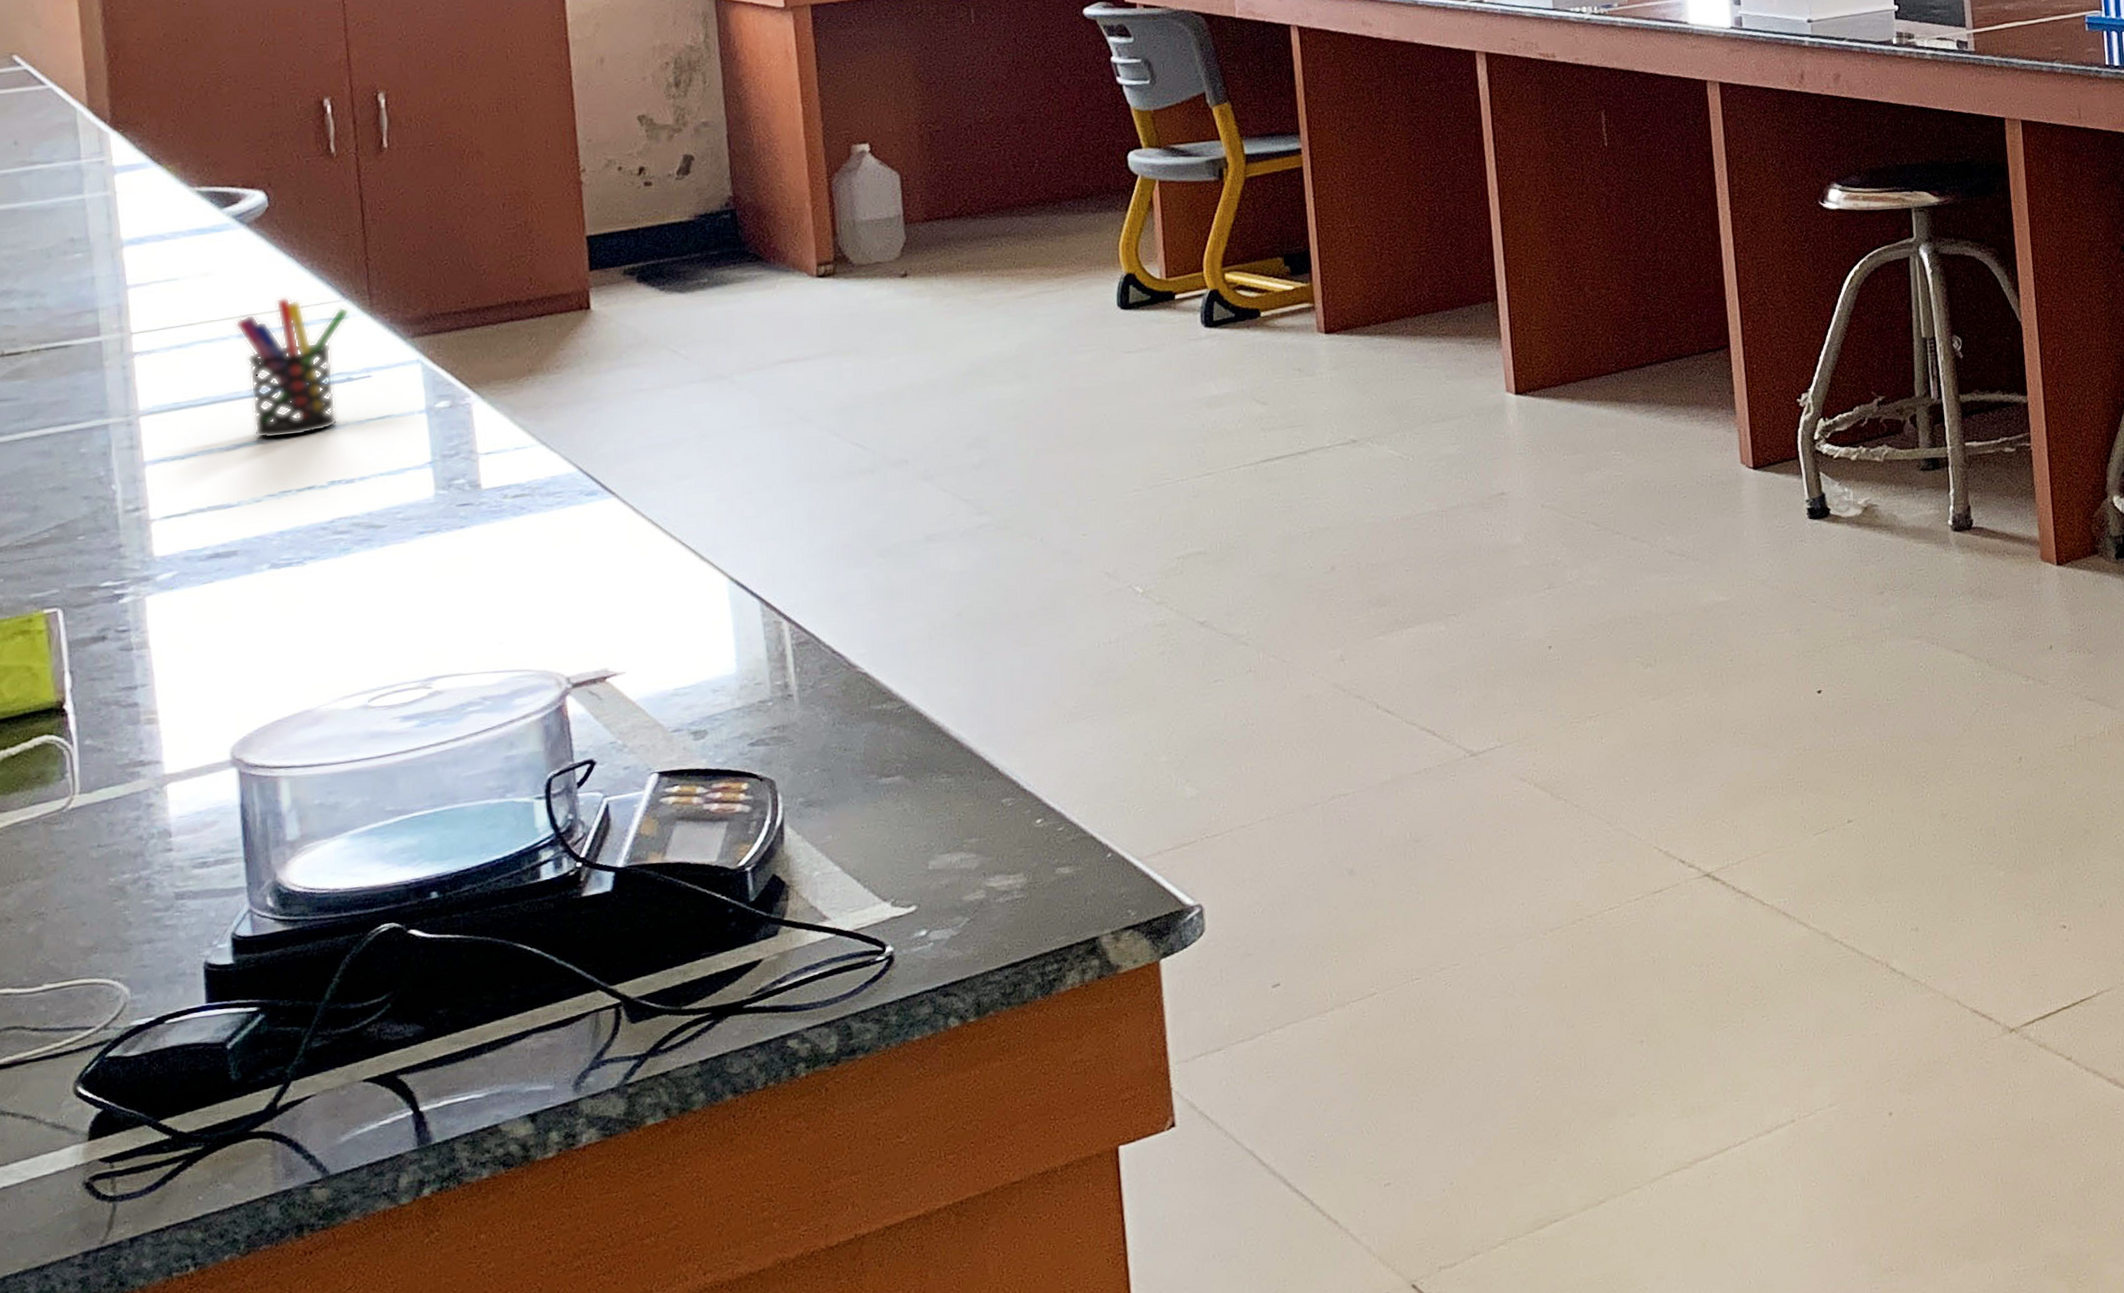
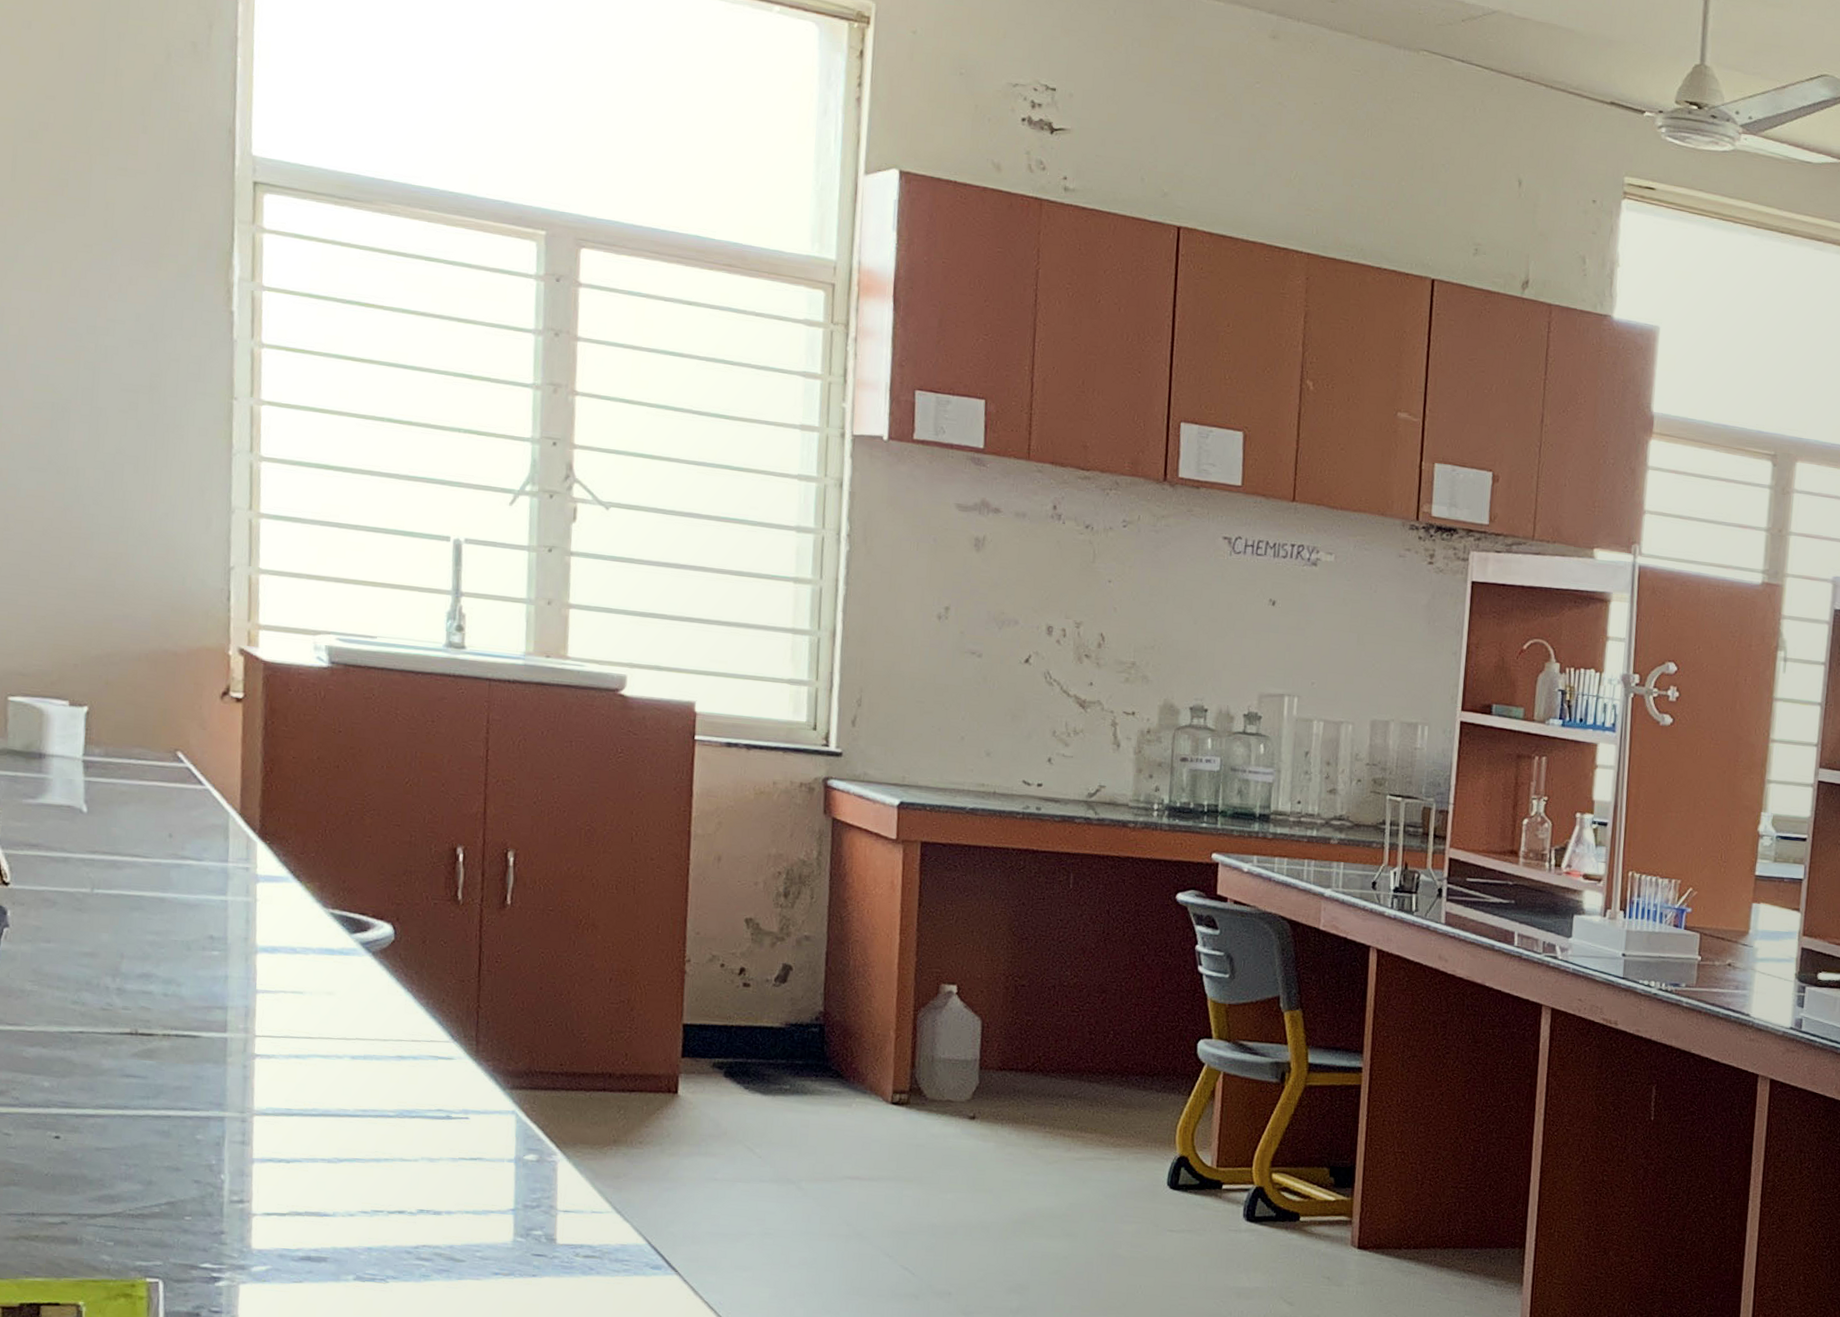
pen holder: present [235,297,349,439] -> none [350,1028,456,1162]

